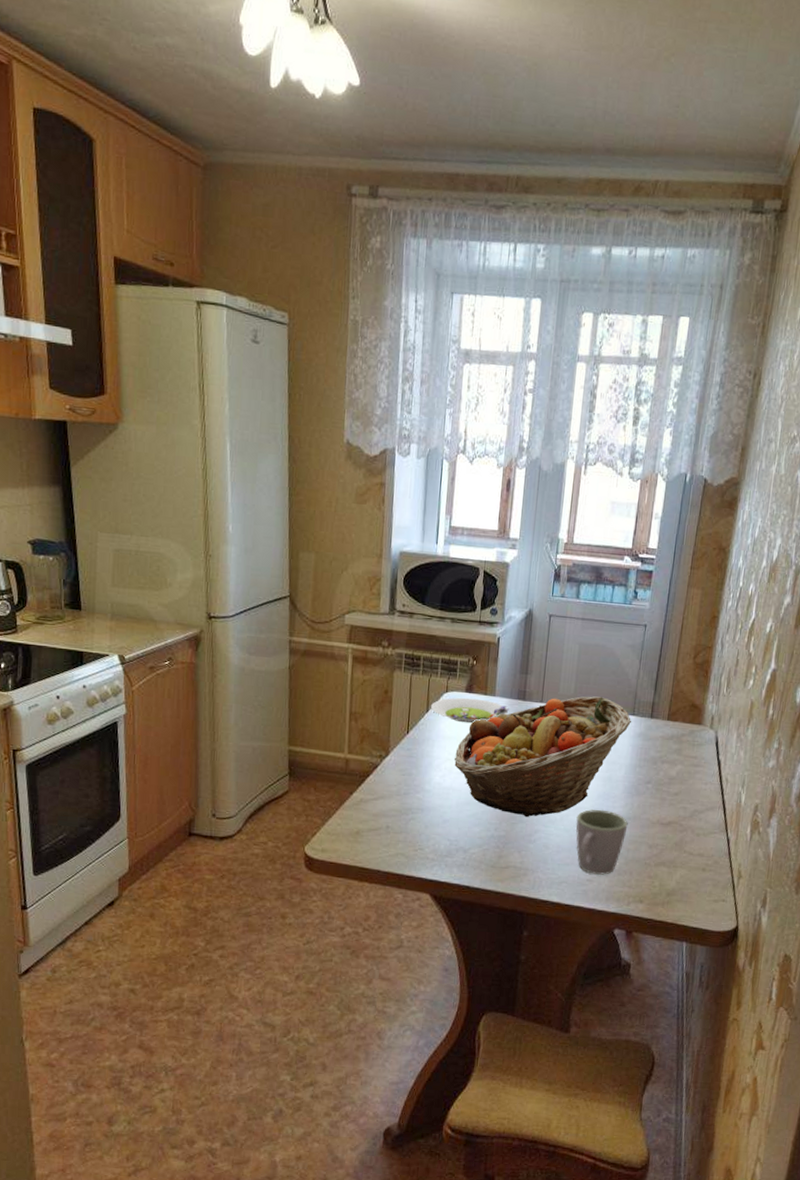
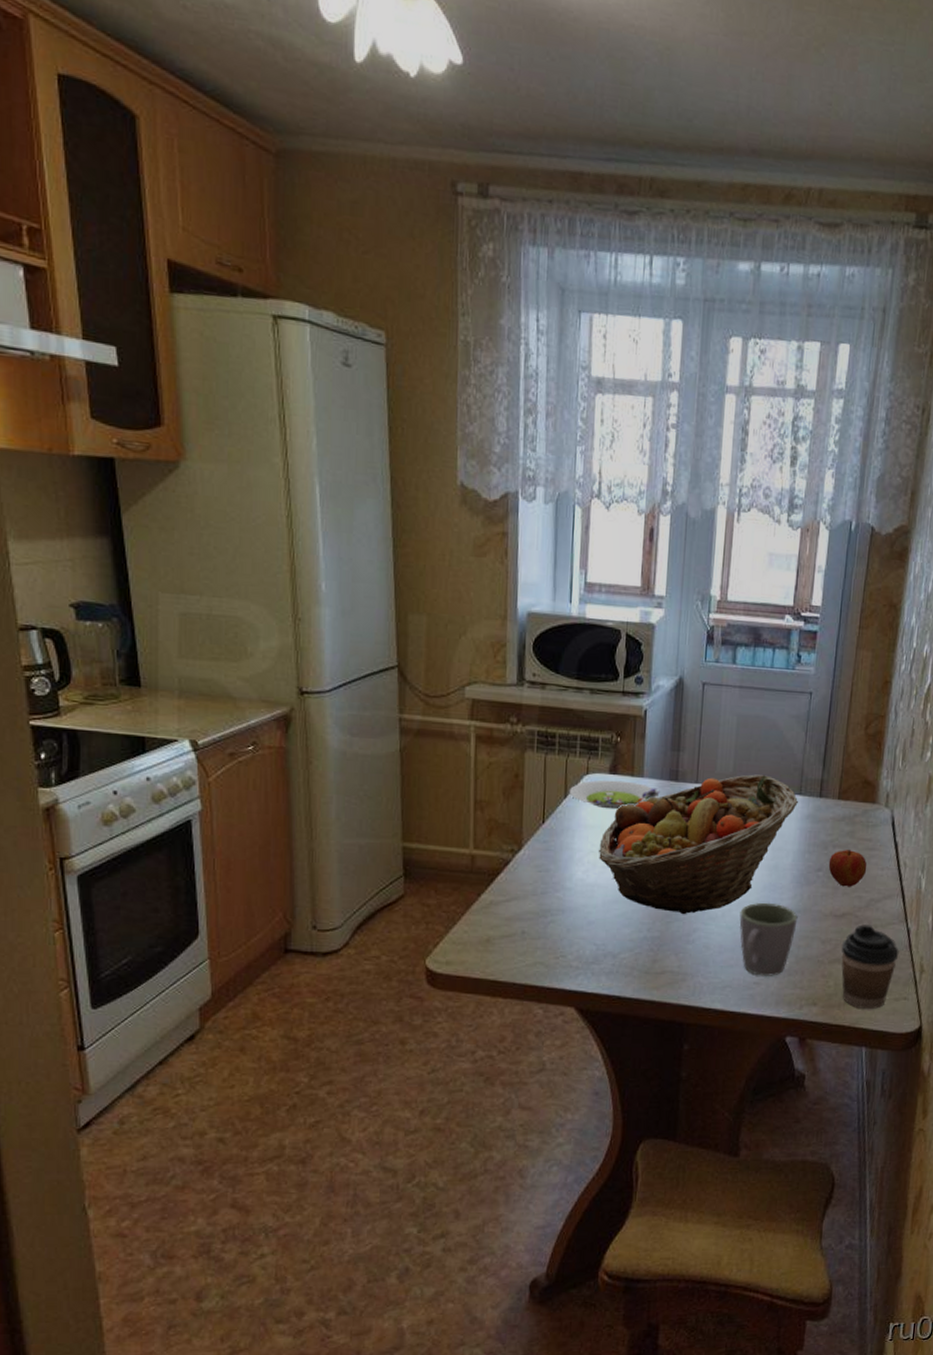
apple: none [657,765,692,799] -> present [828,850,867,887]
coffee cup: none [666,832,719,908] -> present [841,924,899,1009]

